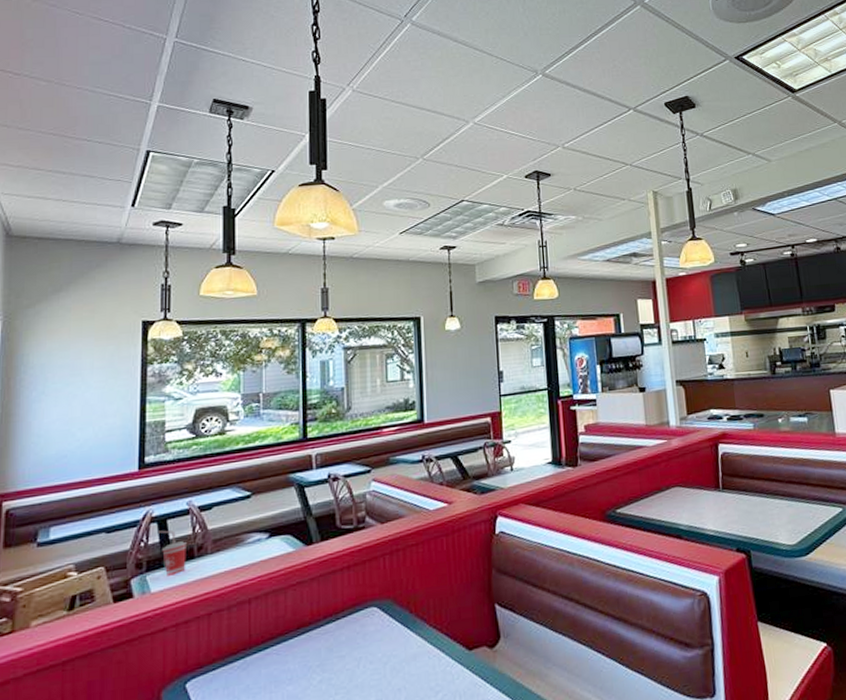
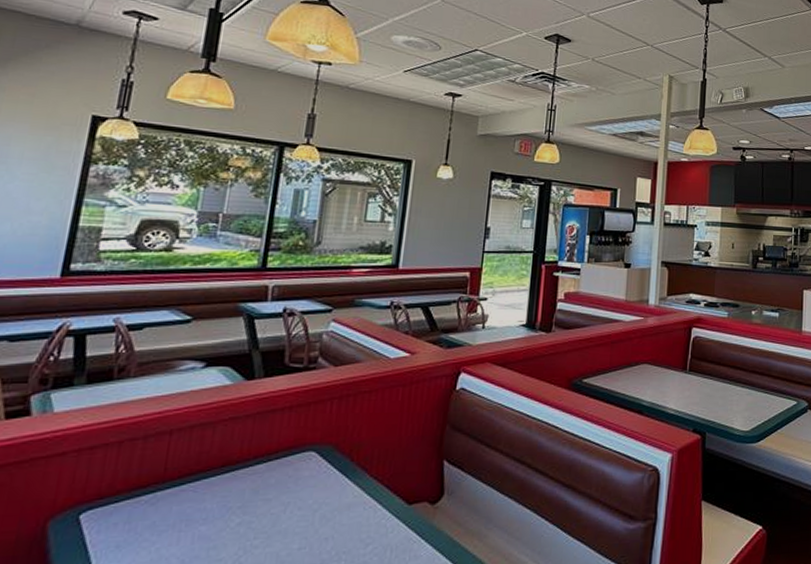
beverage cup: present [158,530,188,577] -> none [73,346,108,398]

